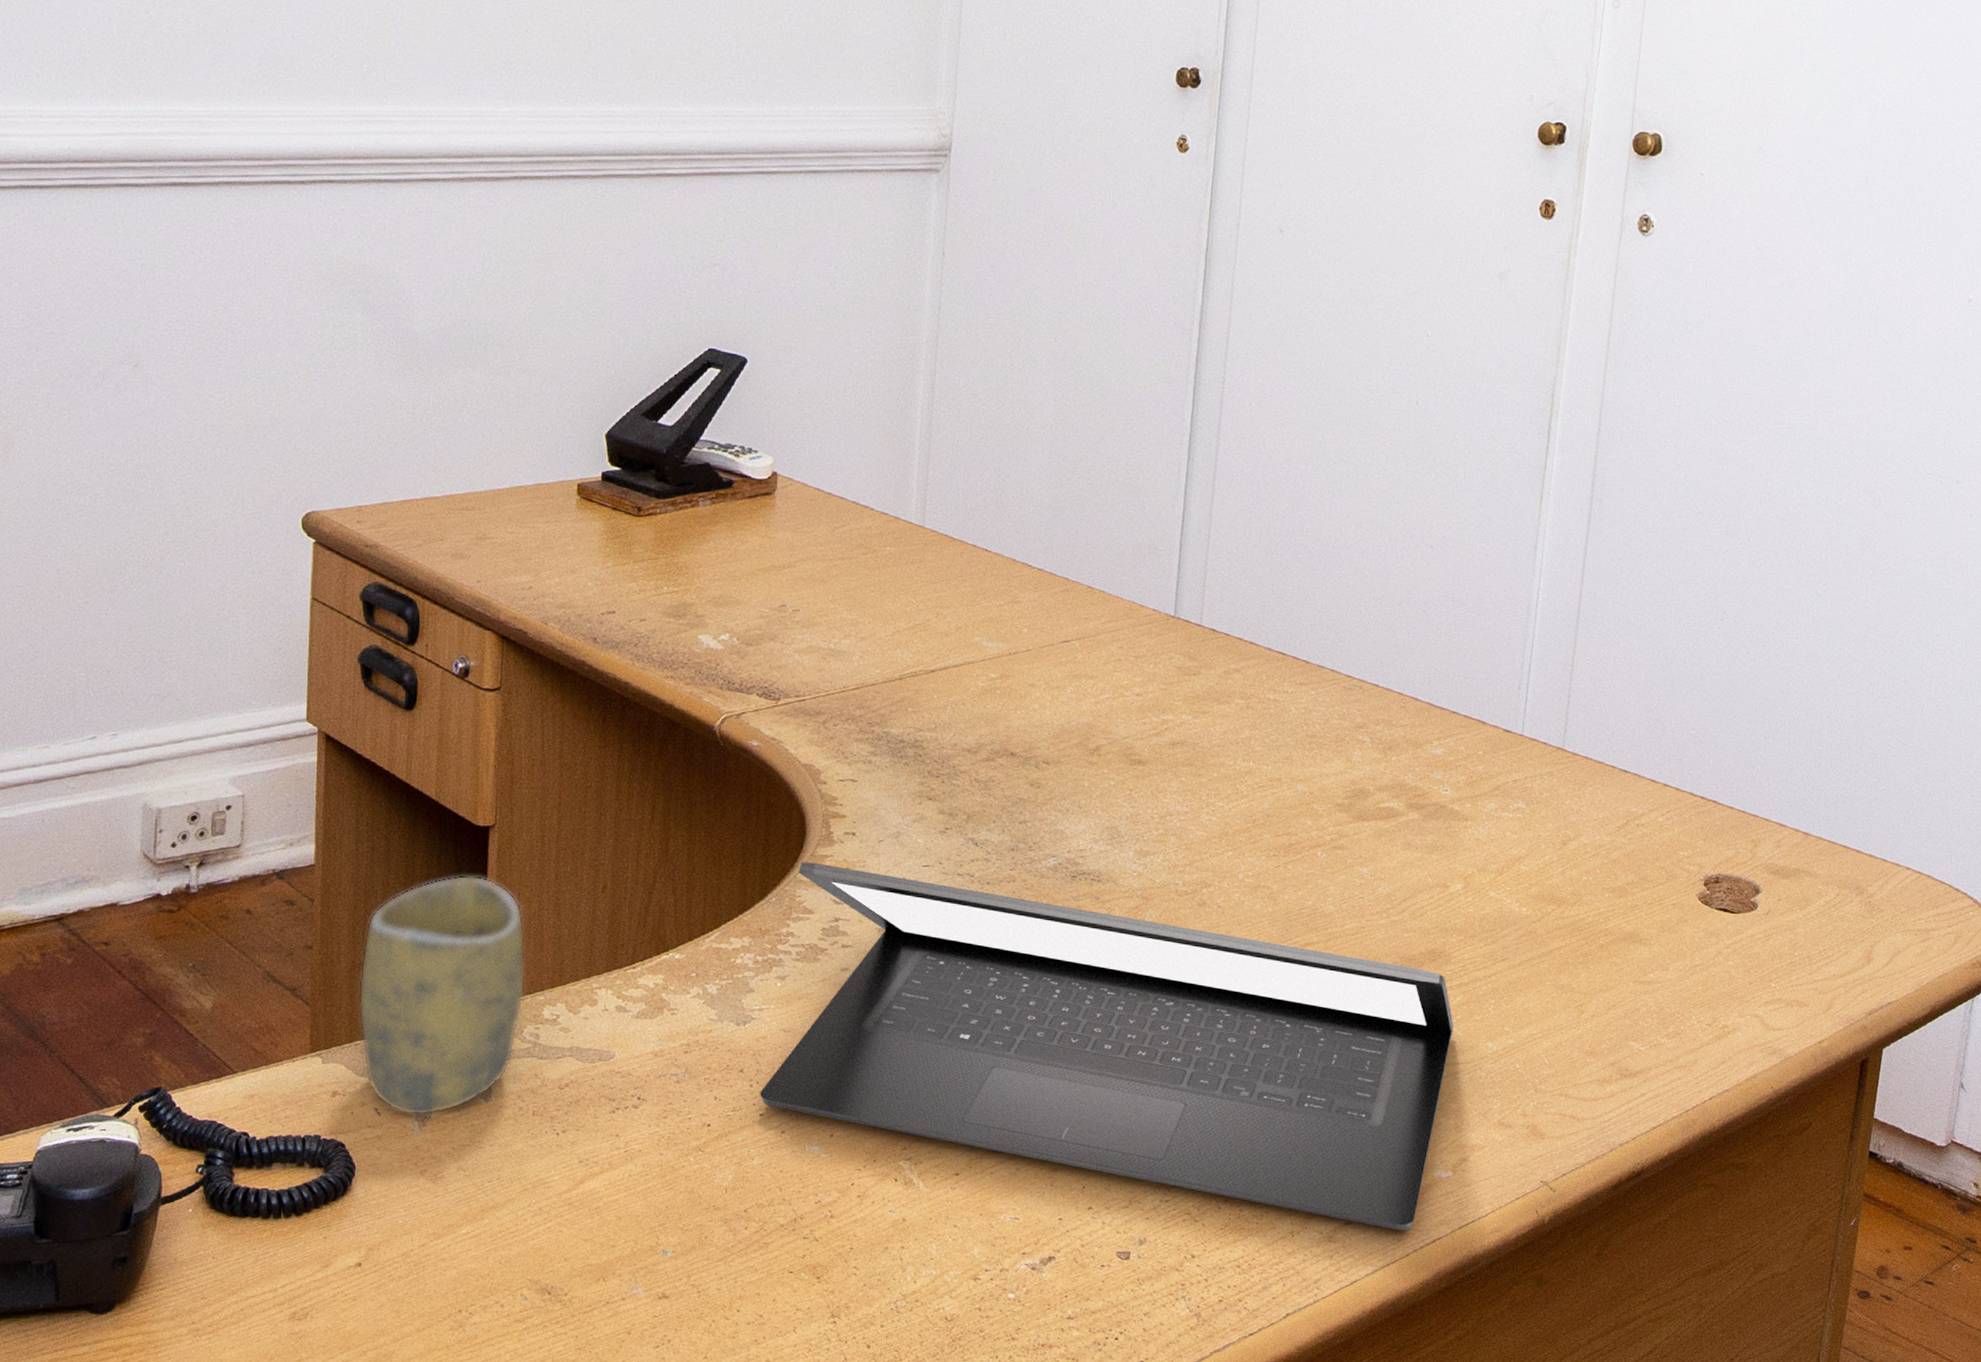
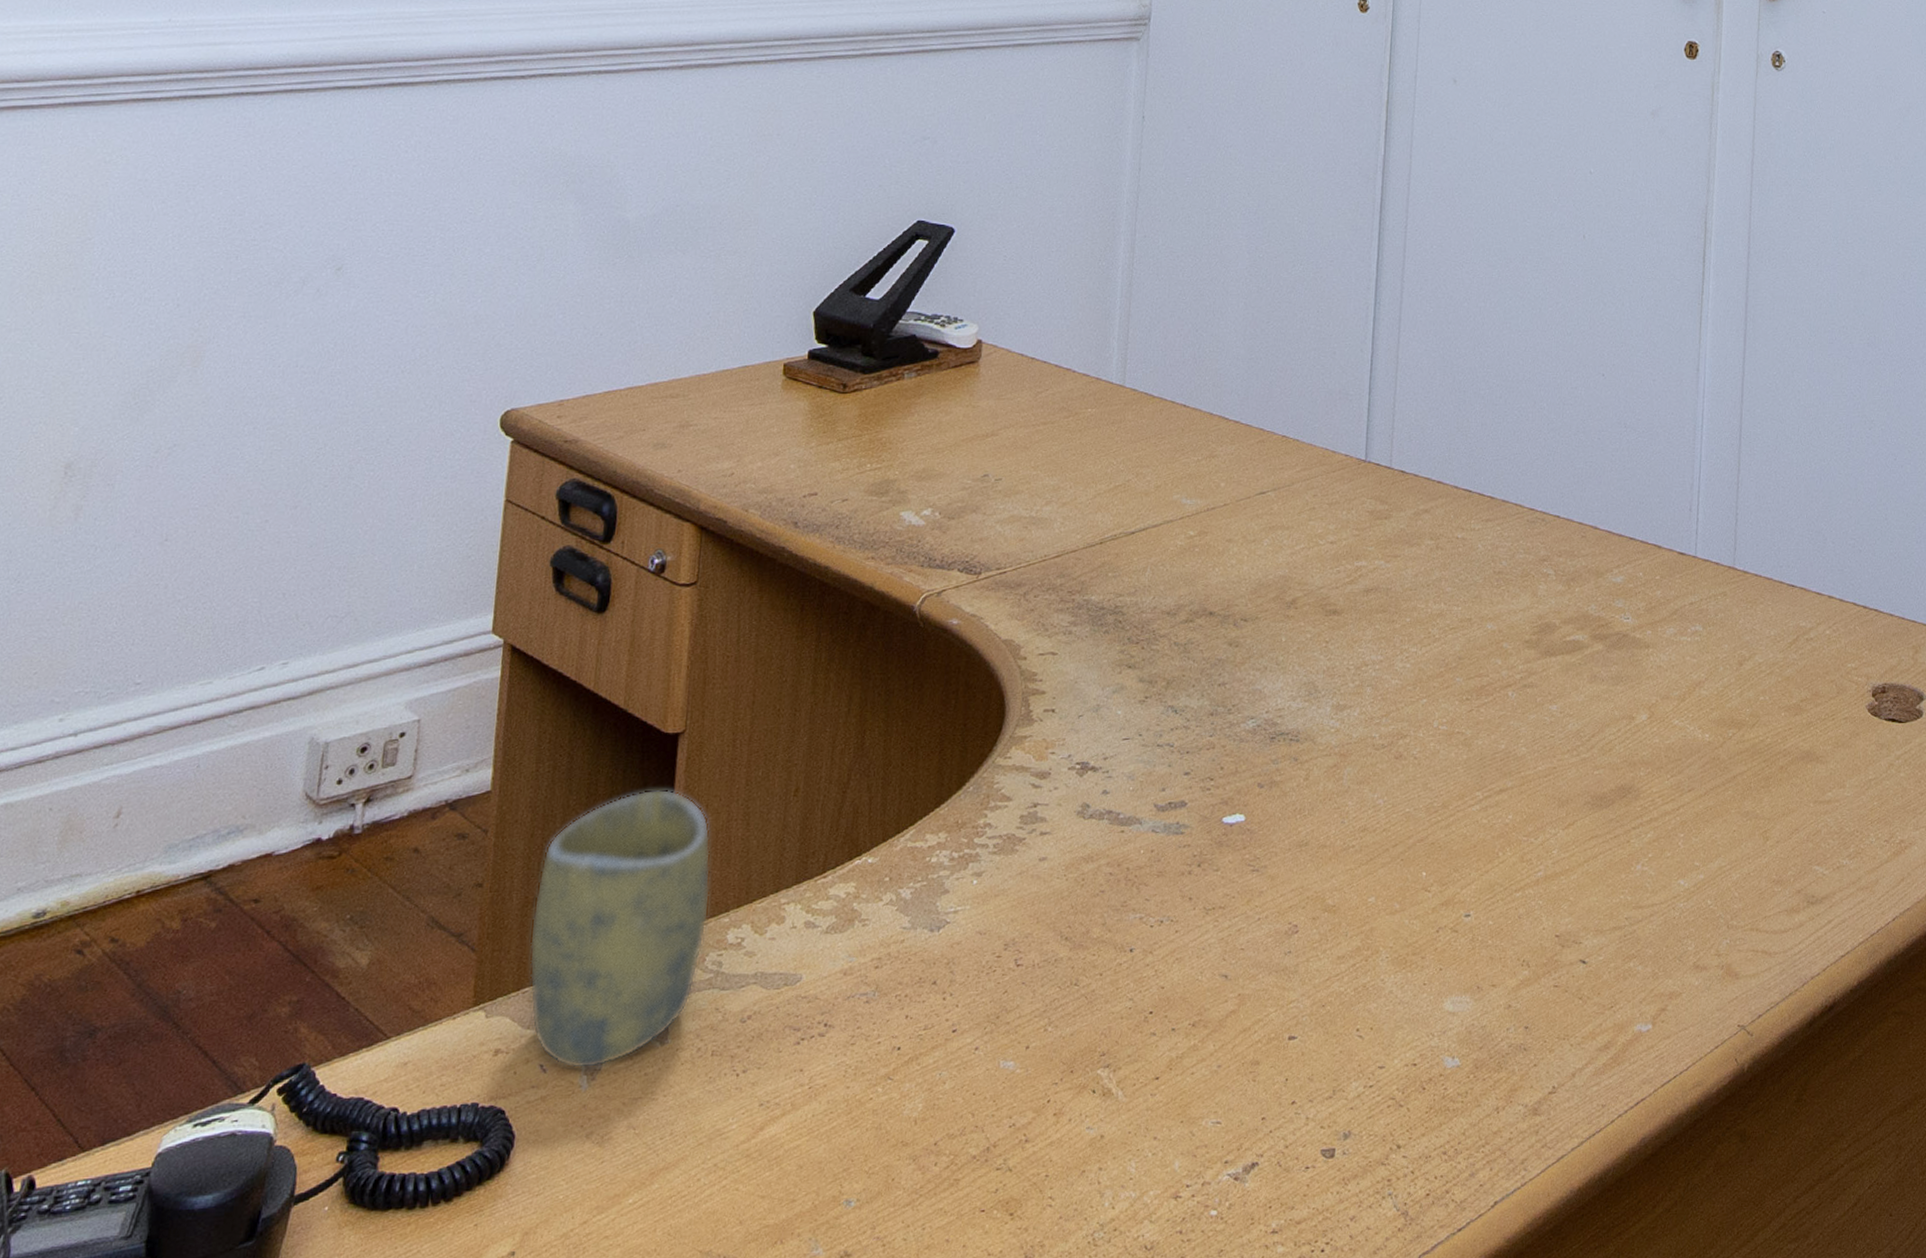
laptop: present [760,862,1454,1231] -> none [953,744,1646,1096]

